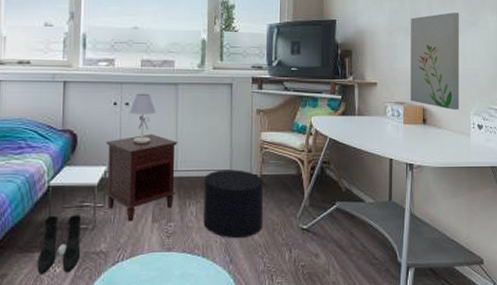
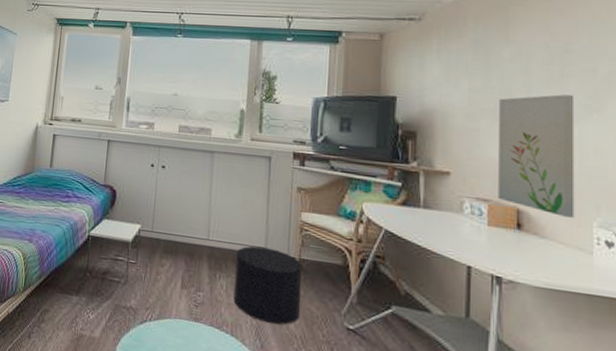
boots: present [37,215,81,274] -> none [74,263,115,322]
nightstand: present [105,134,178,222] -> none [138,198,211,284]
table lamp: present [129,93,156,145] -> none [164,157,191,209]

